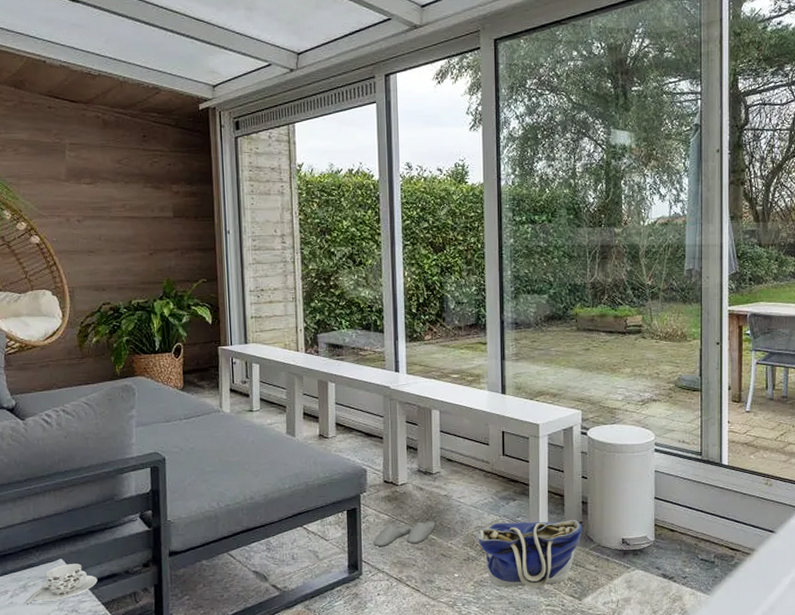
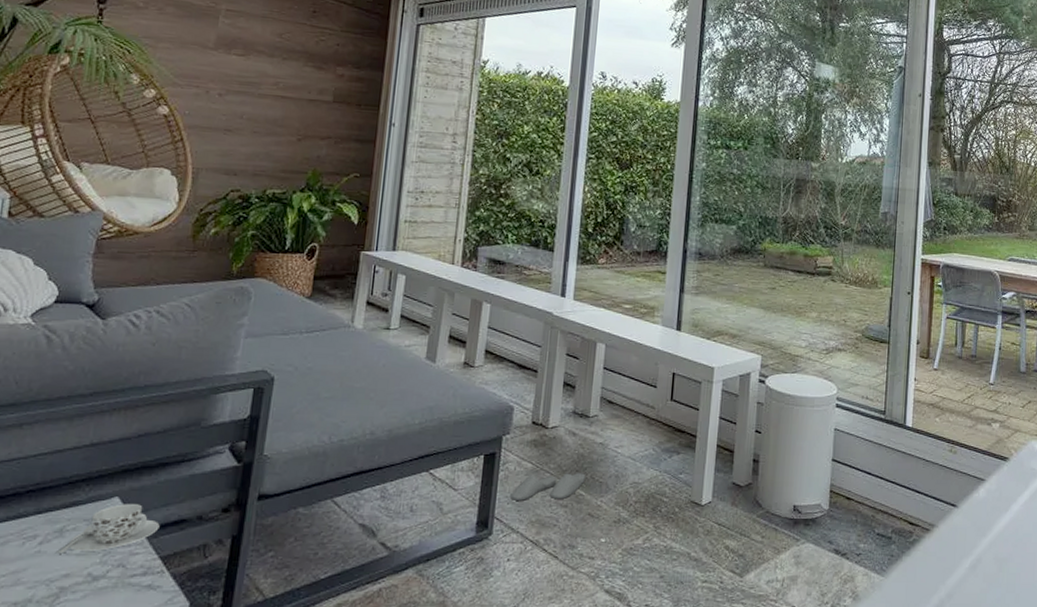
tote bag: present [476,519,583,588] -> none [630,479,752,560]

